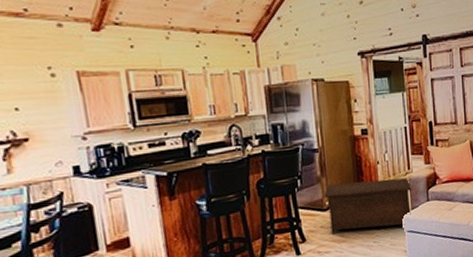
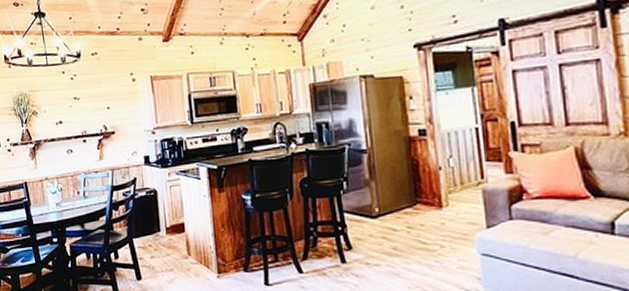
cabinet: present [324,178,412,235] -> none [373,188,488,246]

